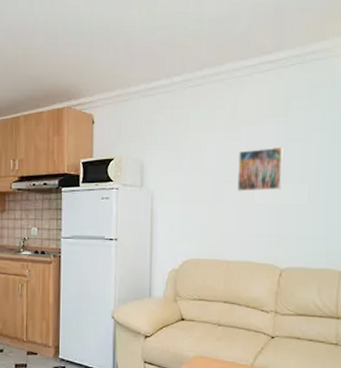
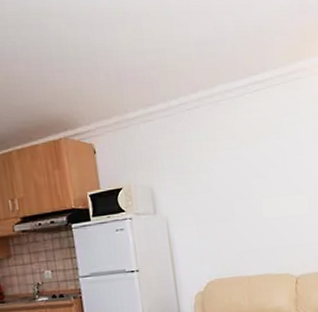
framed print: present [237,147,283,192] -> none [243,162,286,209]

